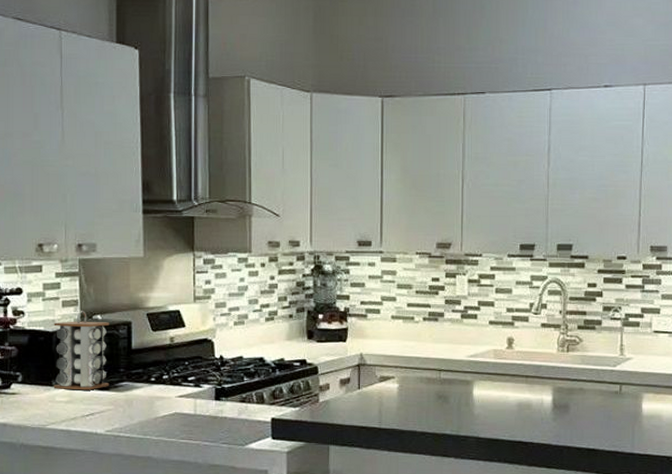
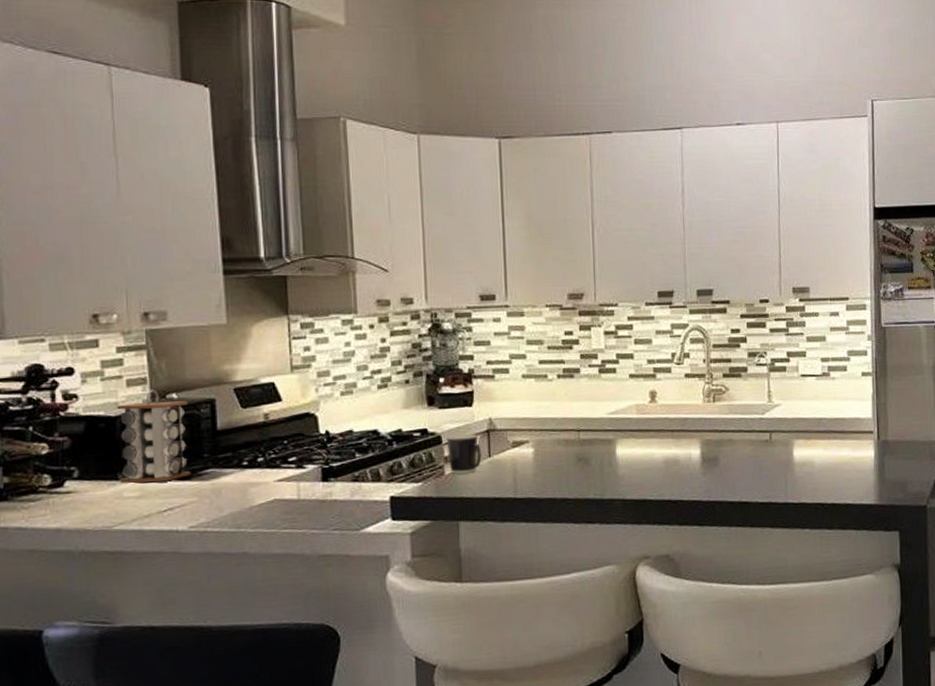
mug: none [322,367,352,403] -> present [446,434,482,475]

